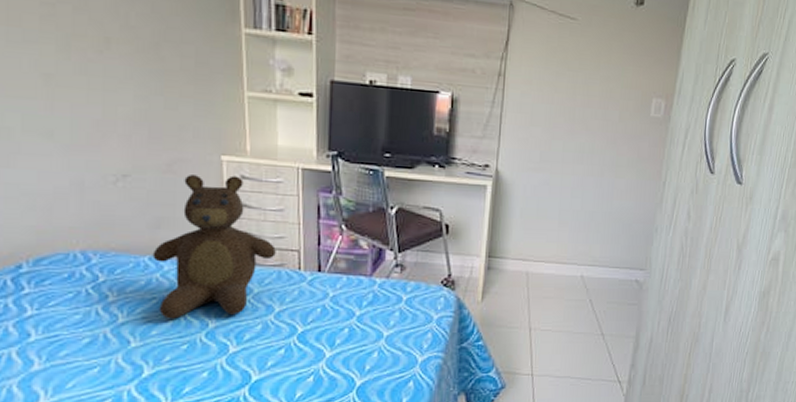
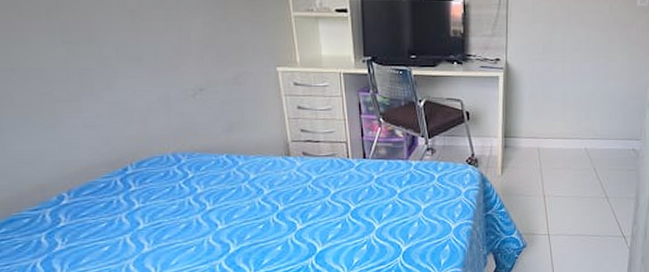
teddy bear: present [152,175,276,319] -> none [229,83,328,205]

